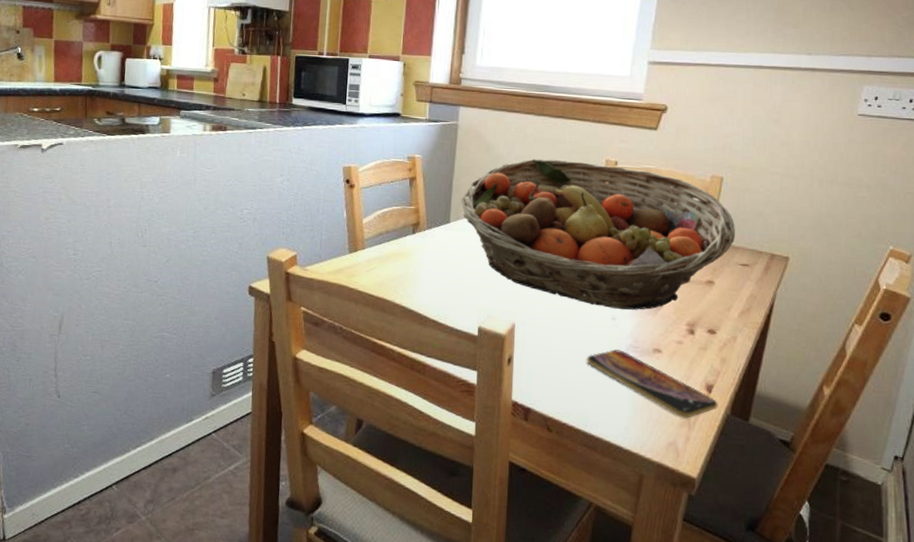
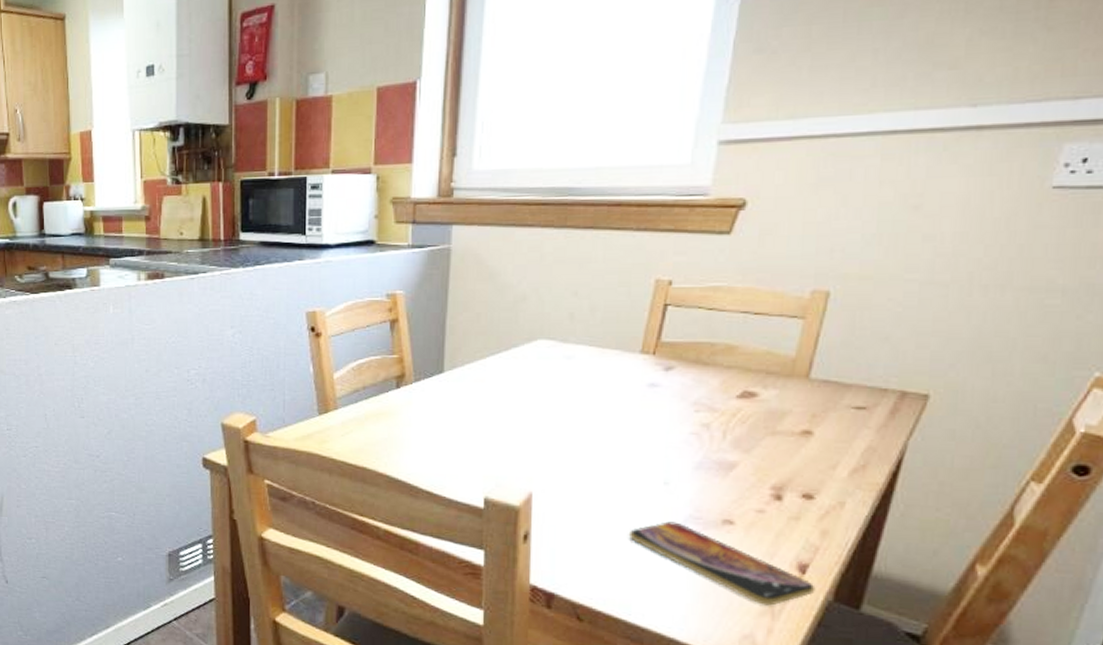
fruit basket: present [461,159,735,310] -> none [457,284,847,472]

